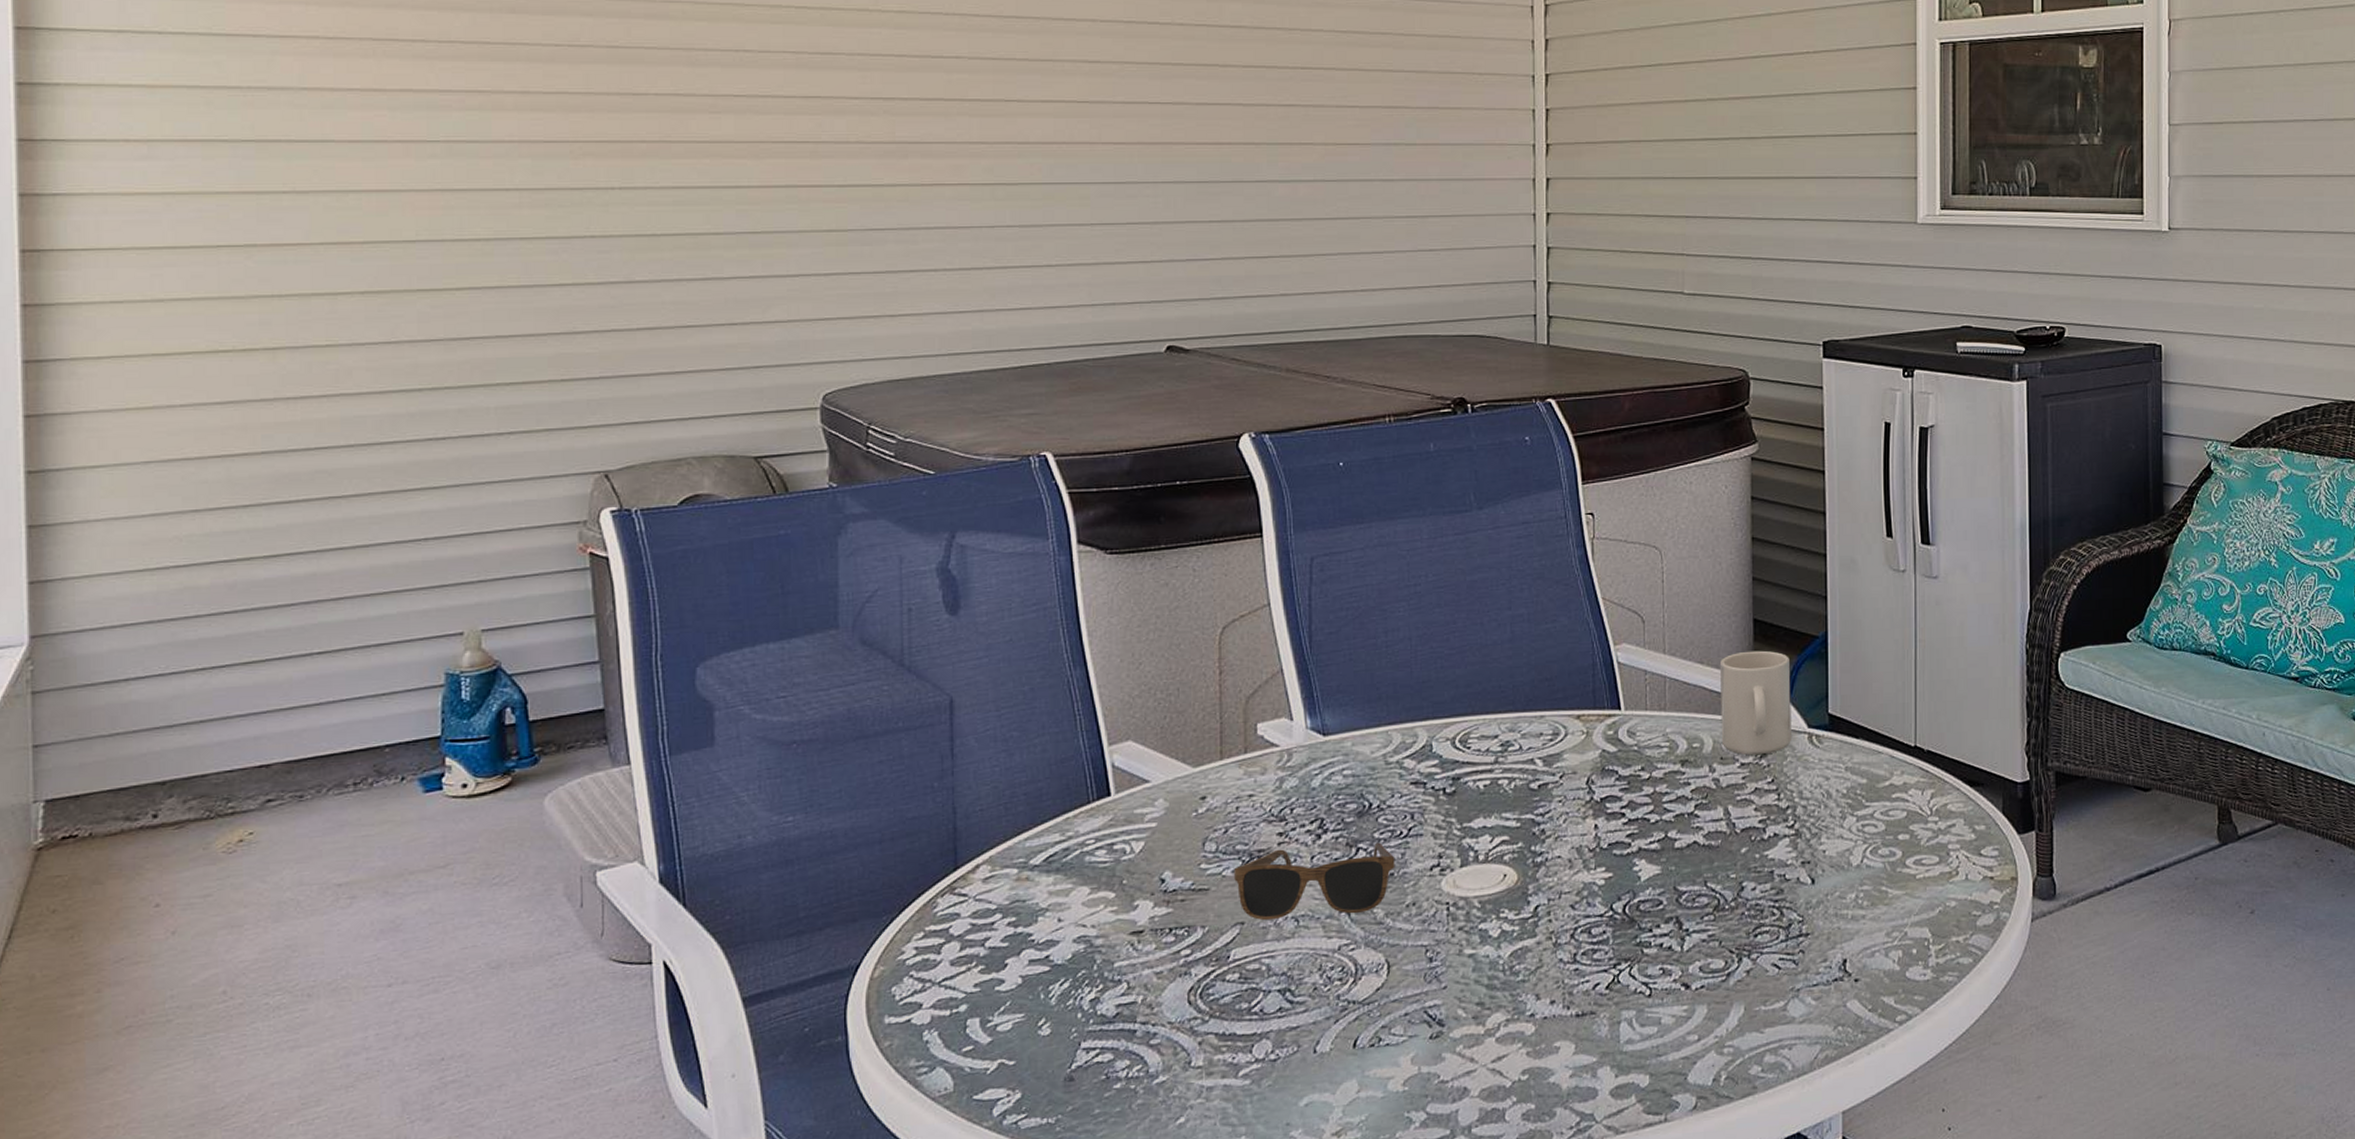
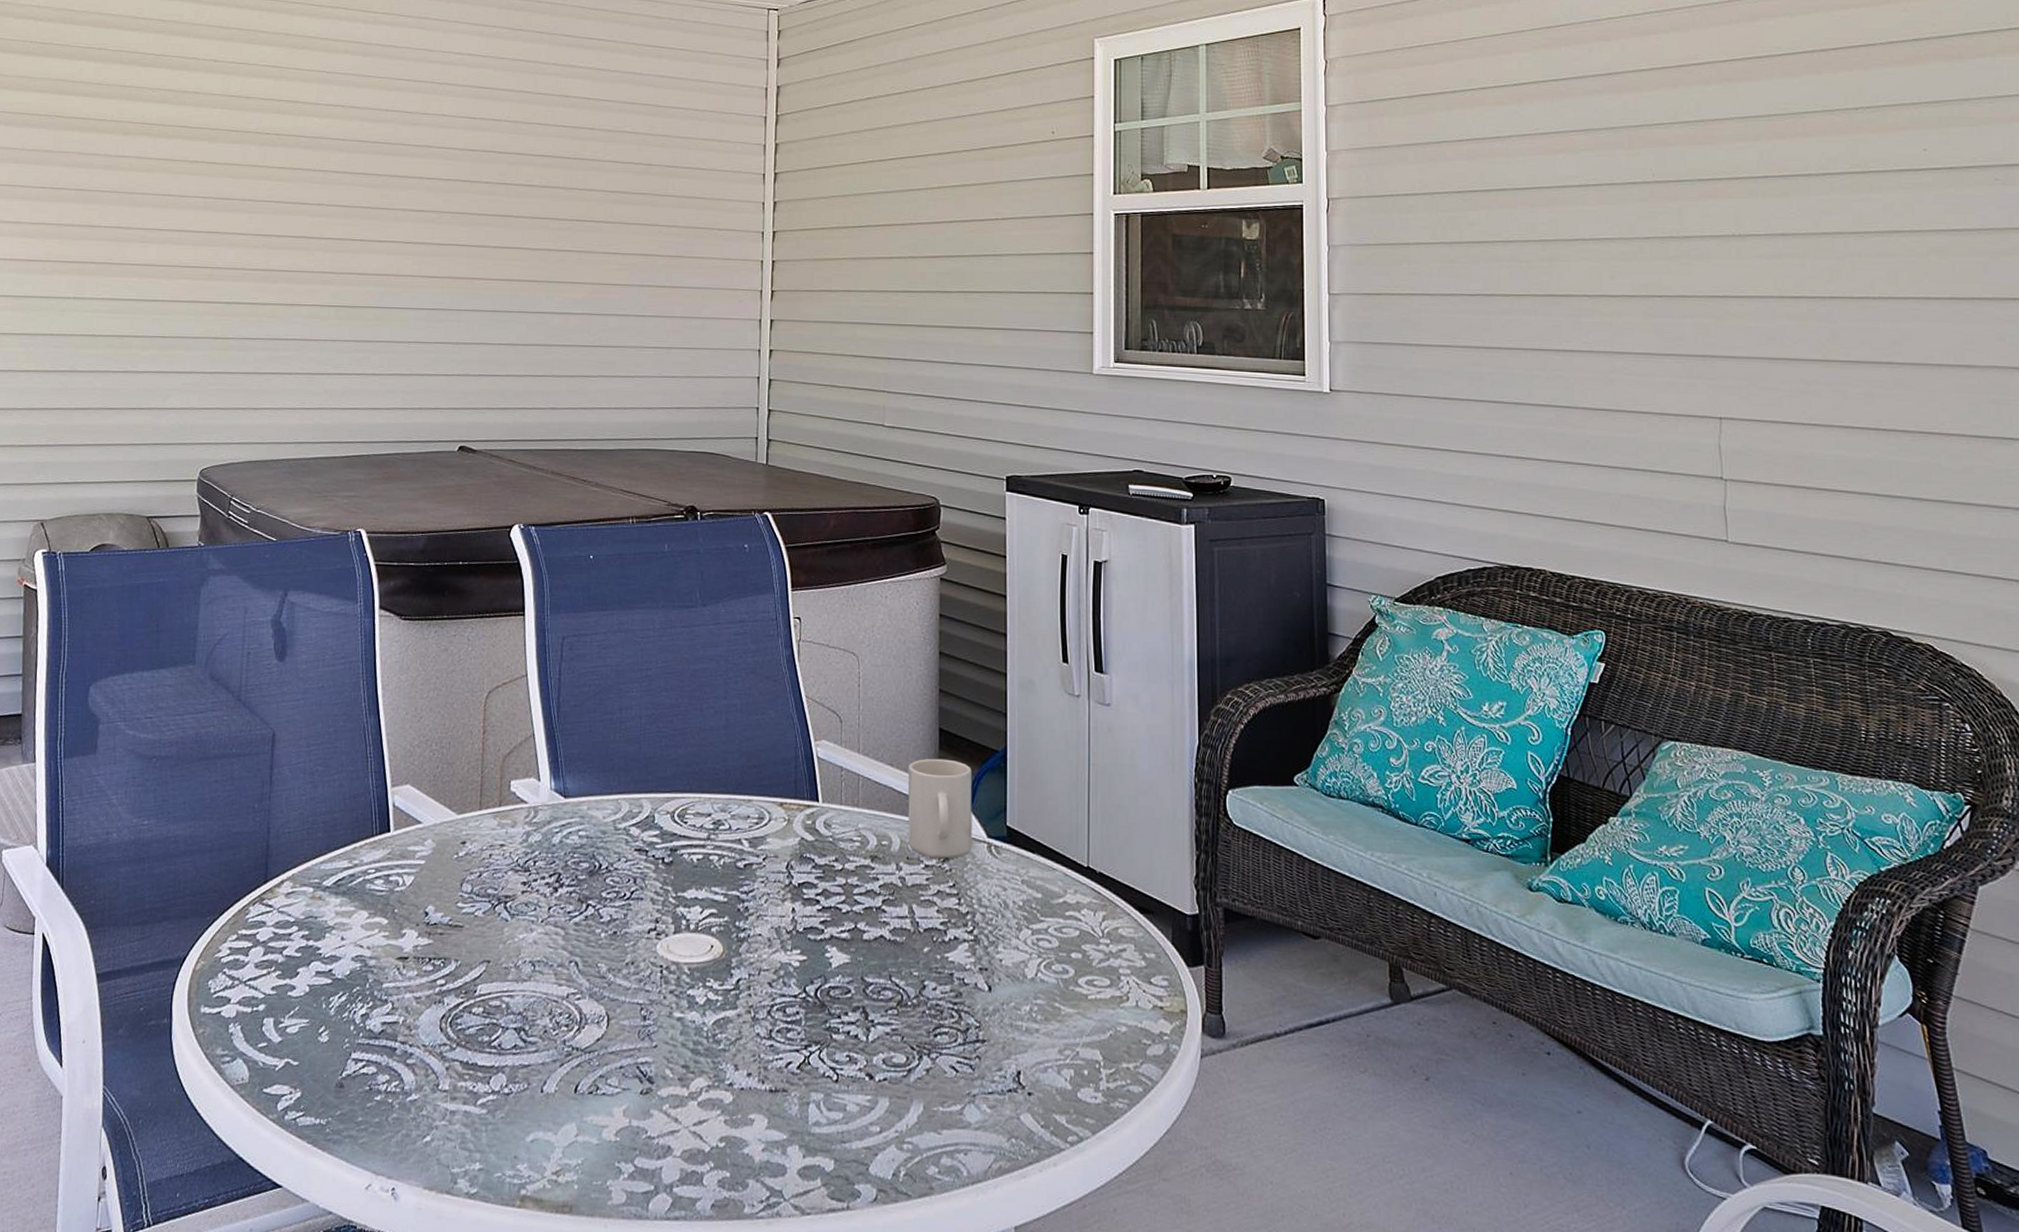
sunglasses: present [1234,842,1395,921] -> none [484,897,619,966]

